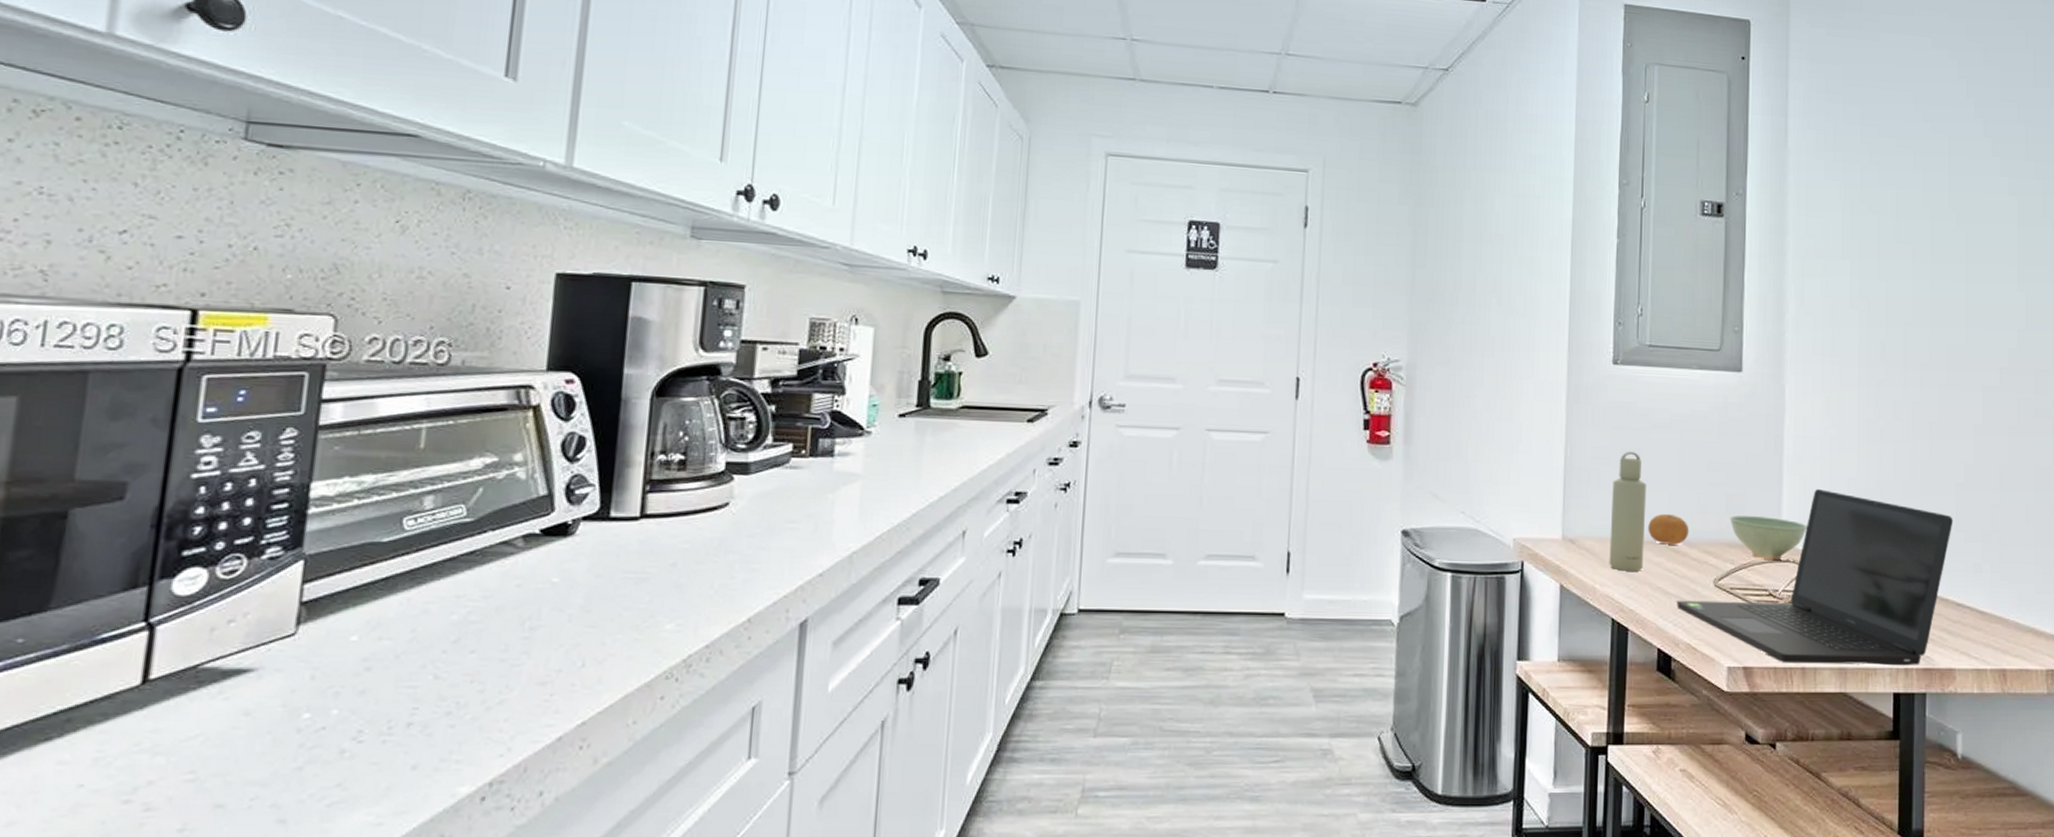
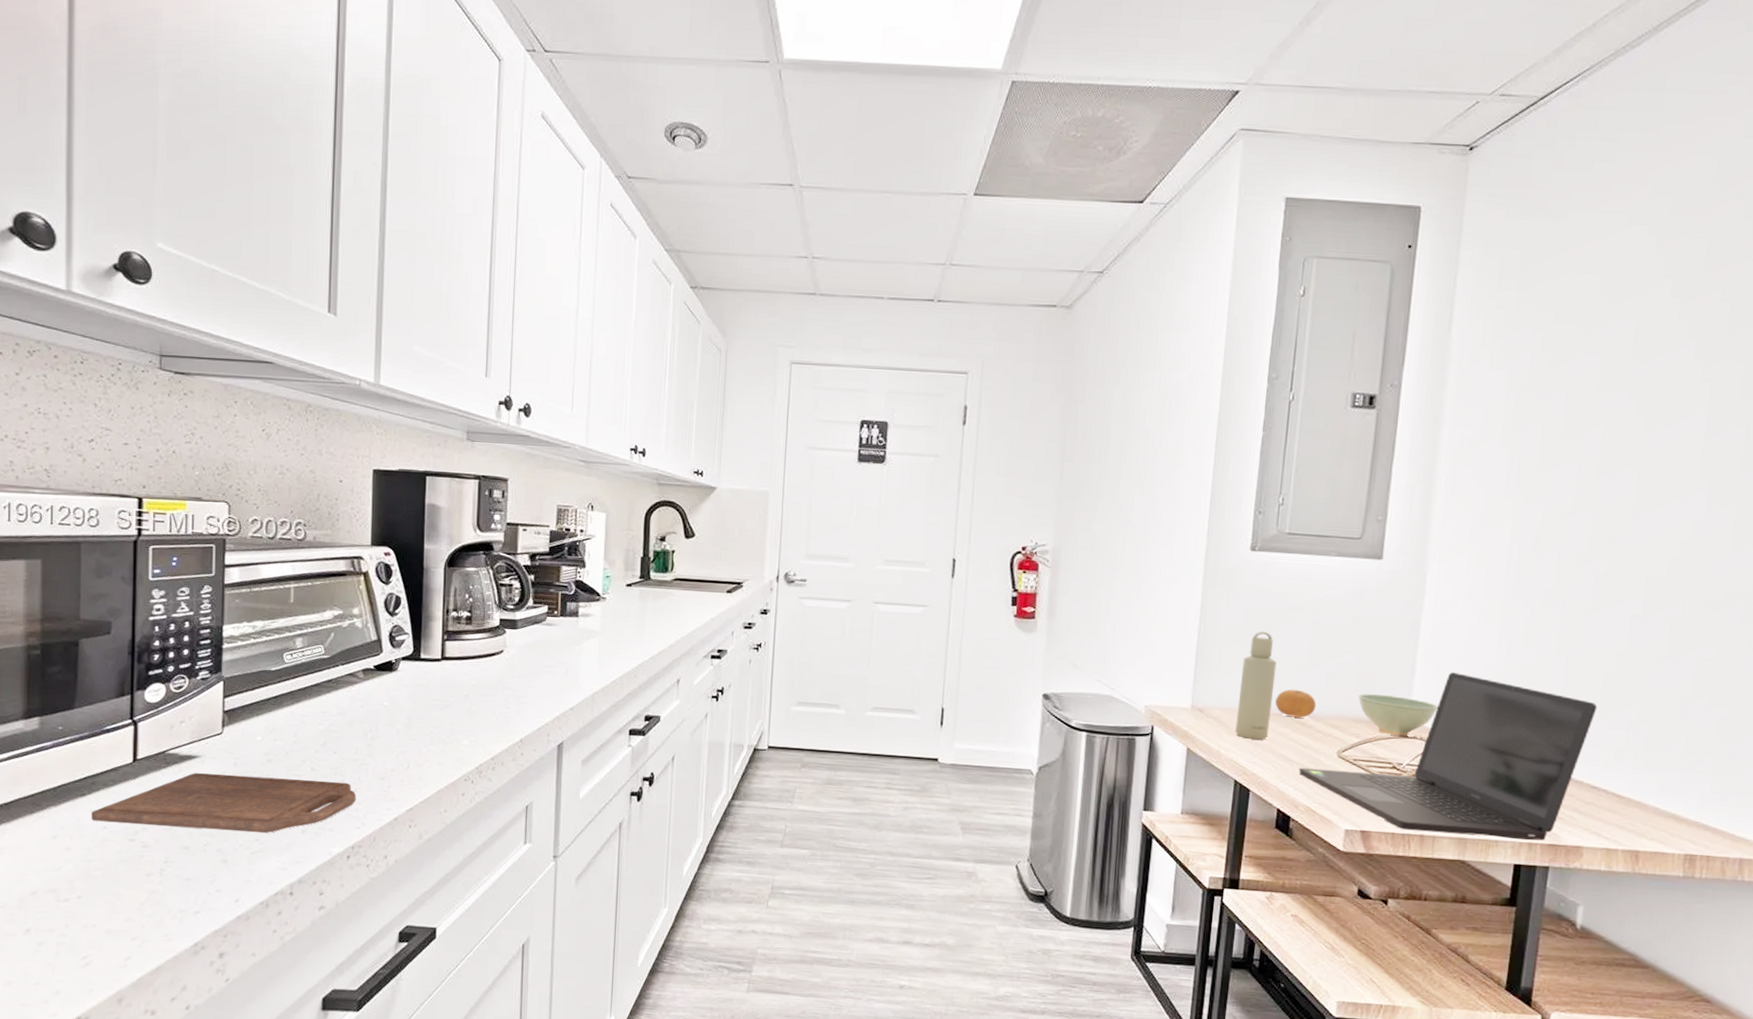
cutting board: none [58,692,501,778] -> present [91,773,356,833]

